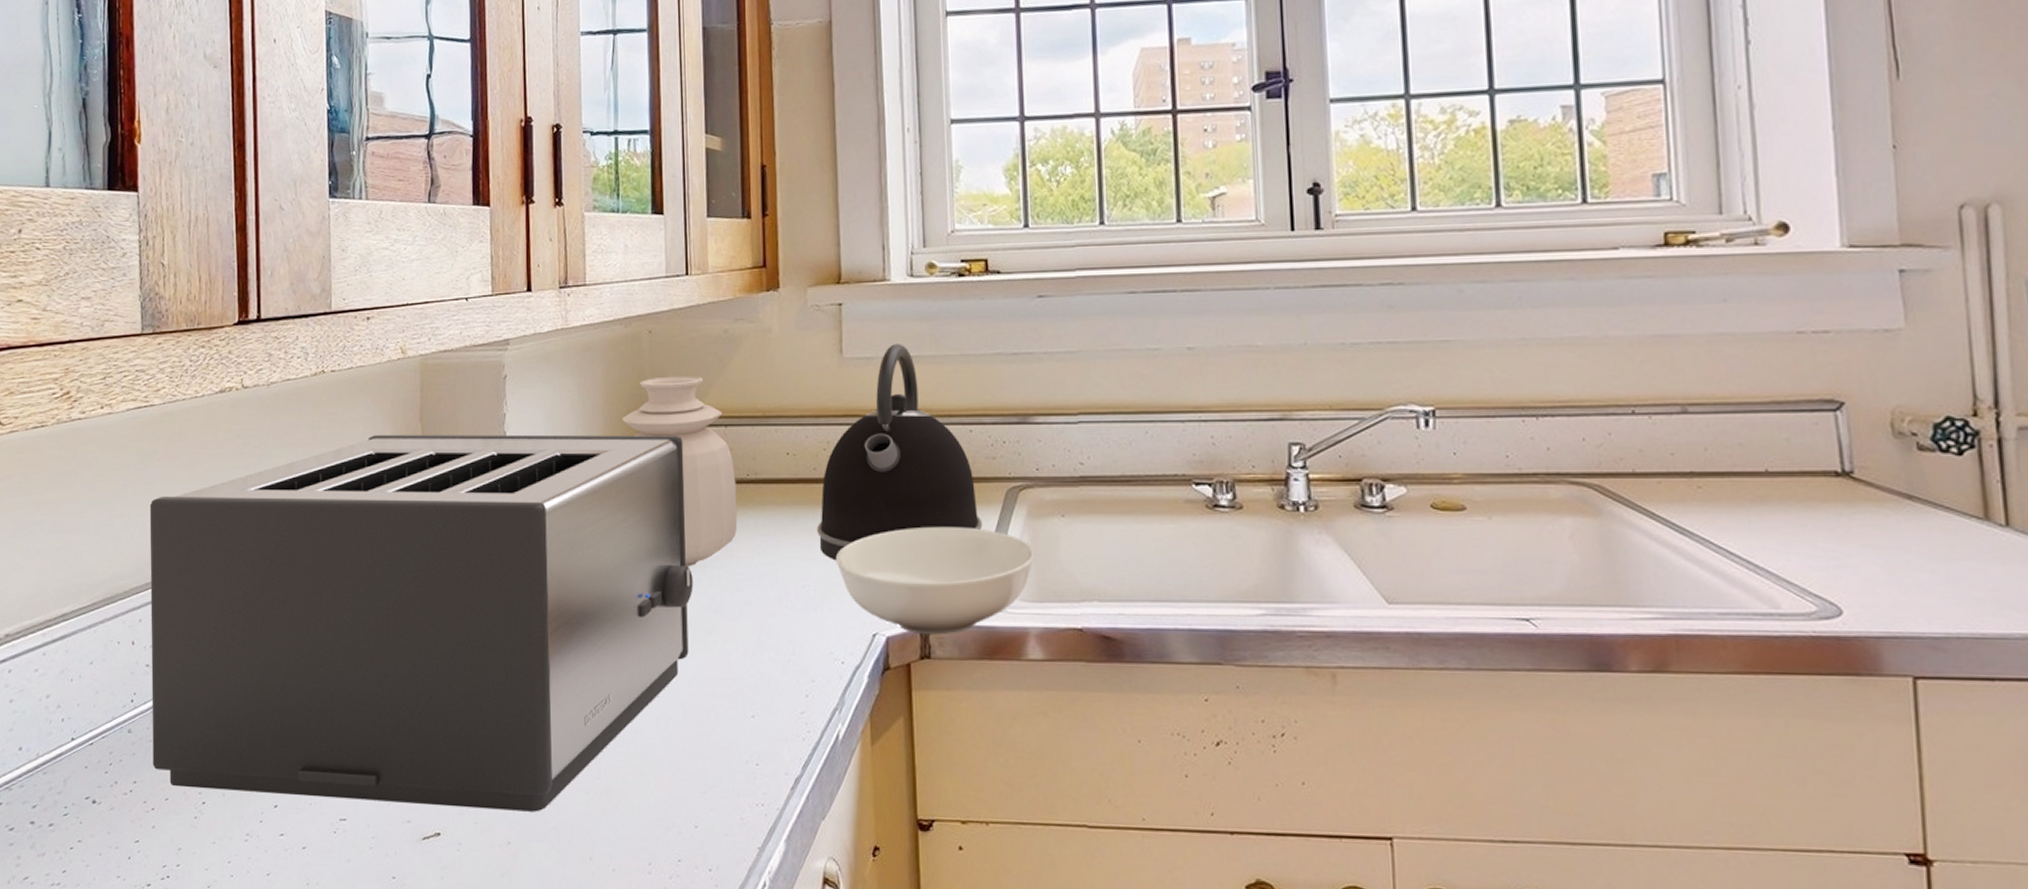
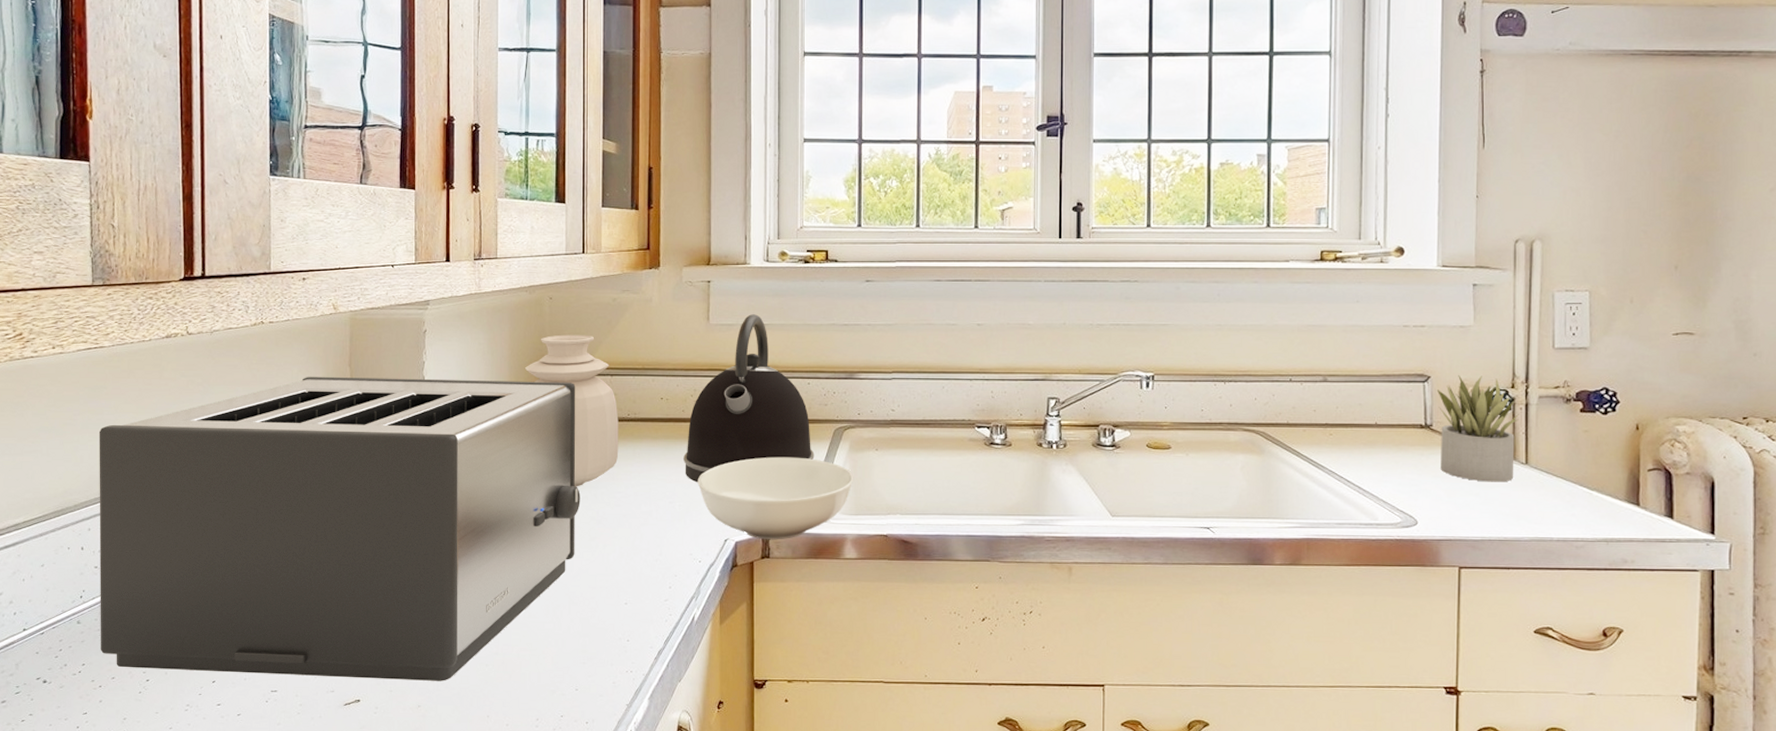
succulent plant: none [1857,400,1989,553] -> present [1437,375,1519,482]

